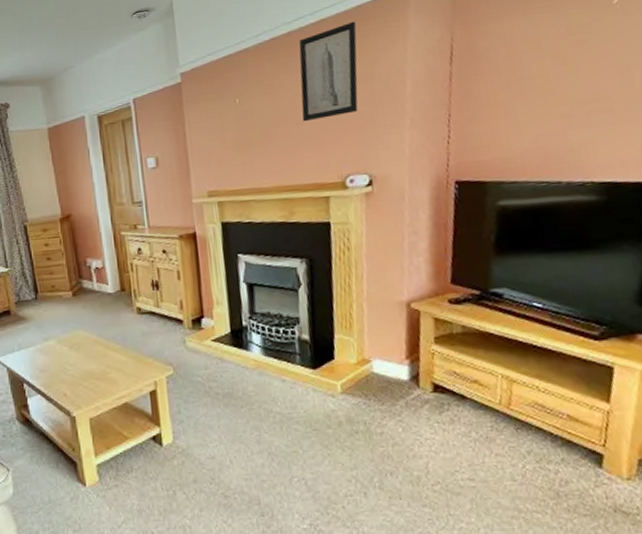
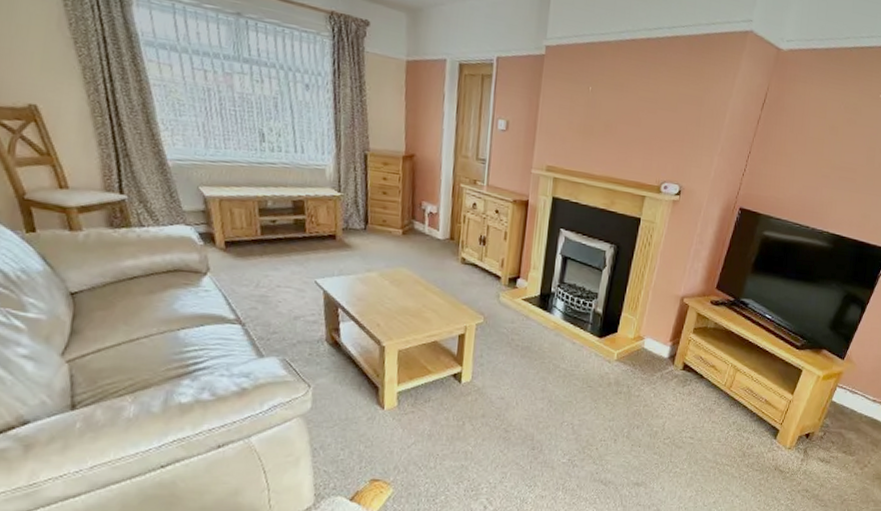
wall art: present [299,21,358,122] -> none [640,46,702,129]

